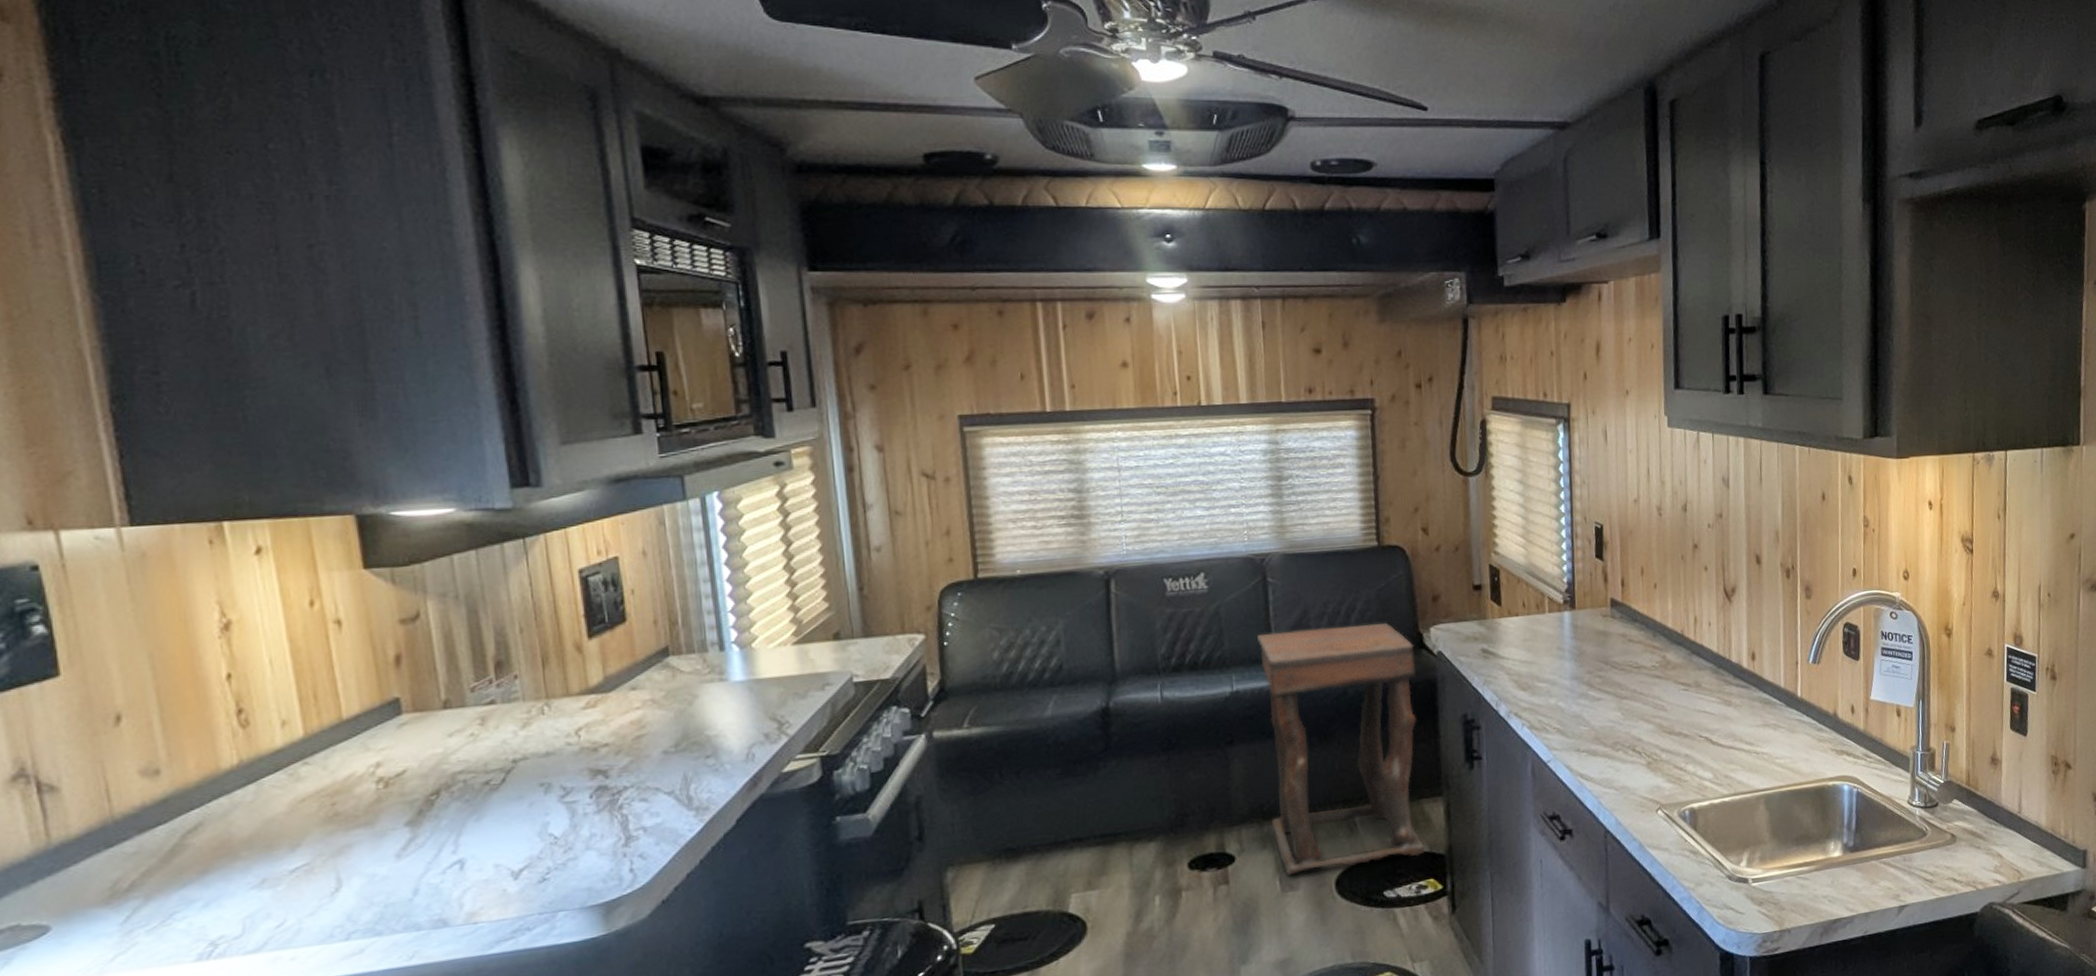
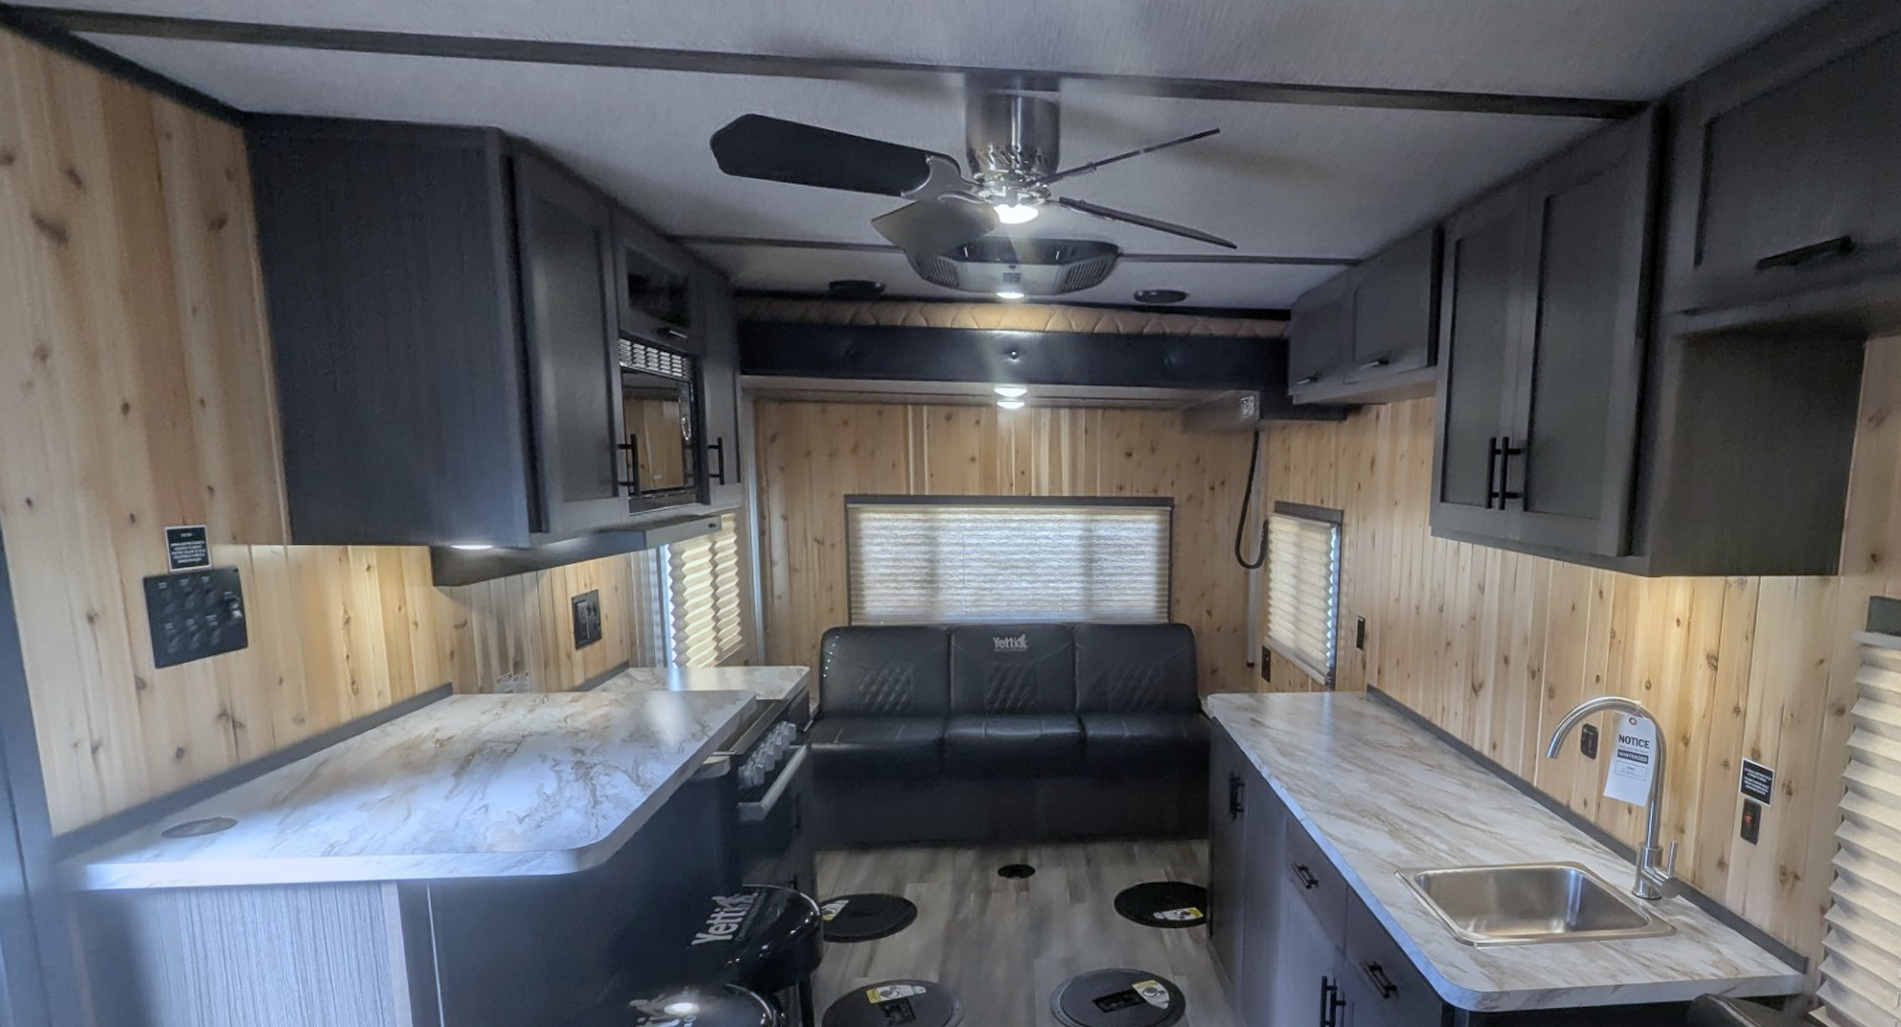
side table: present [1257,622,1424,876] -> none [1064,688,1194,890]

